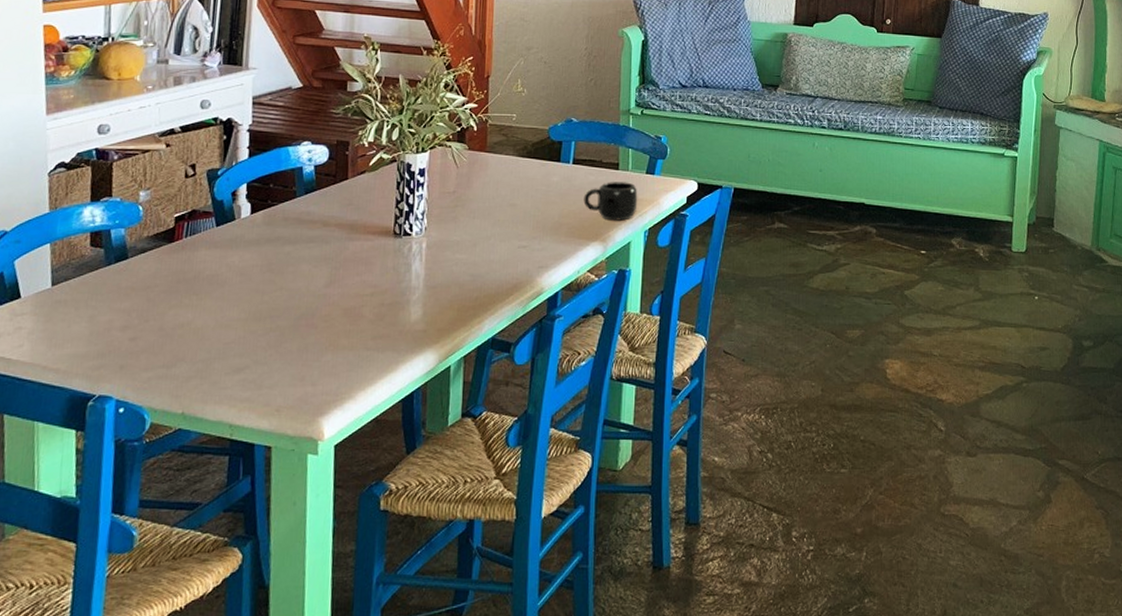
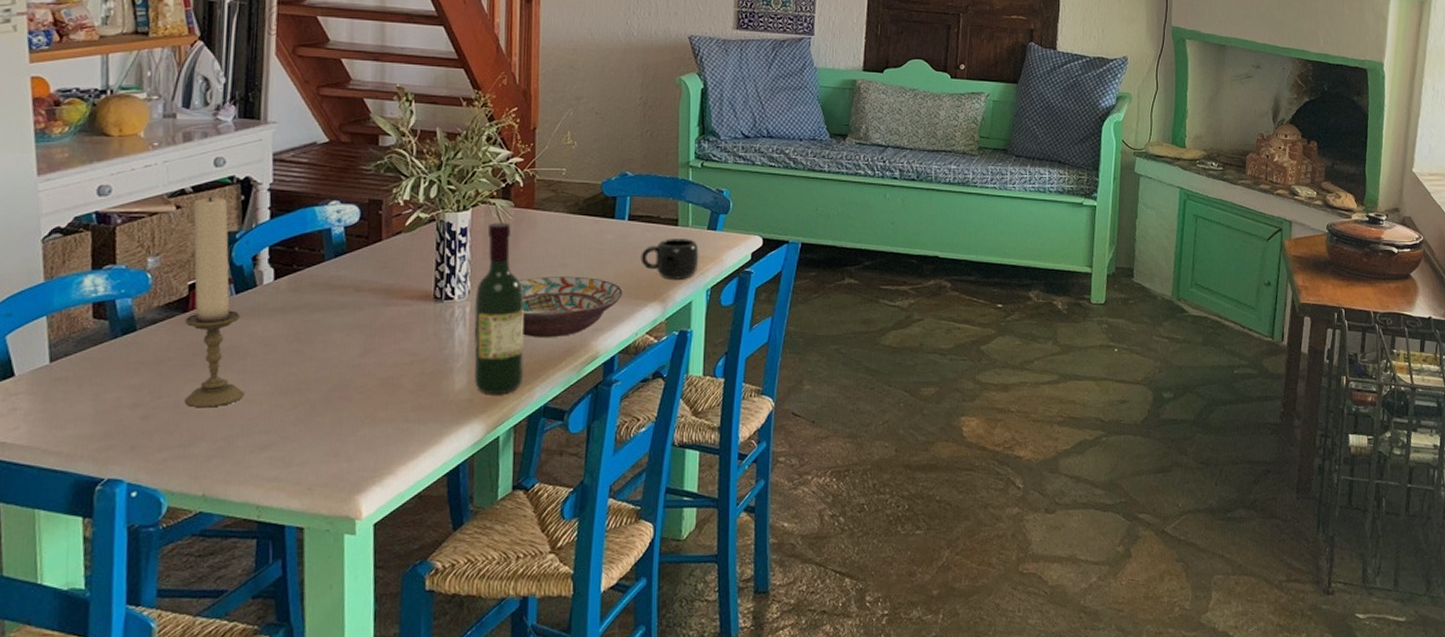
candle holder: none [168,136,222,332] -> present [184,196,245,408]
wine bottle: none [429,164,476,325] -> present [474,222,524,394]
decorative bowl: none [471,216,566,273] -> present [519,276,623,337]

